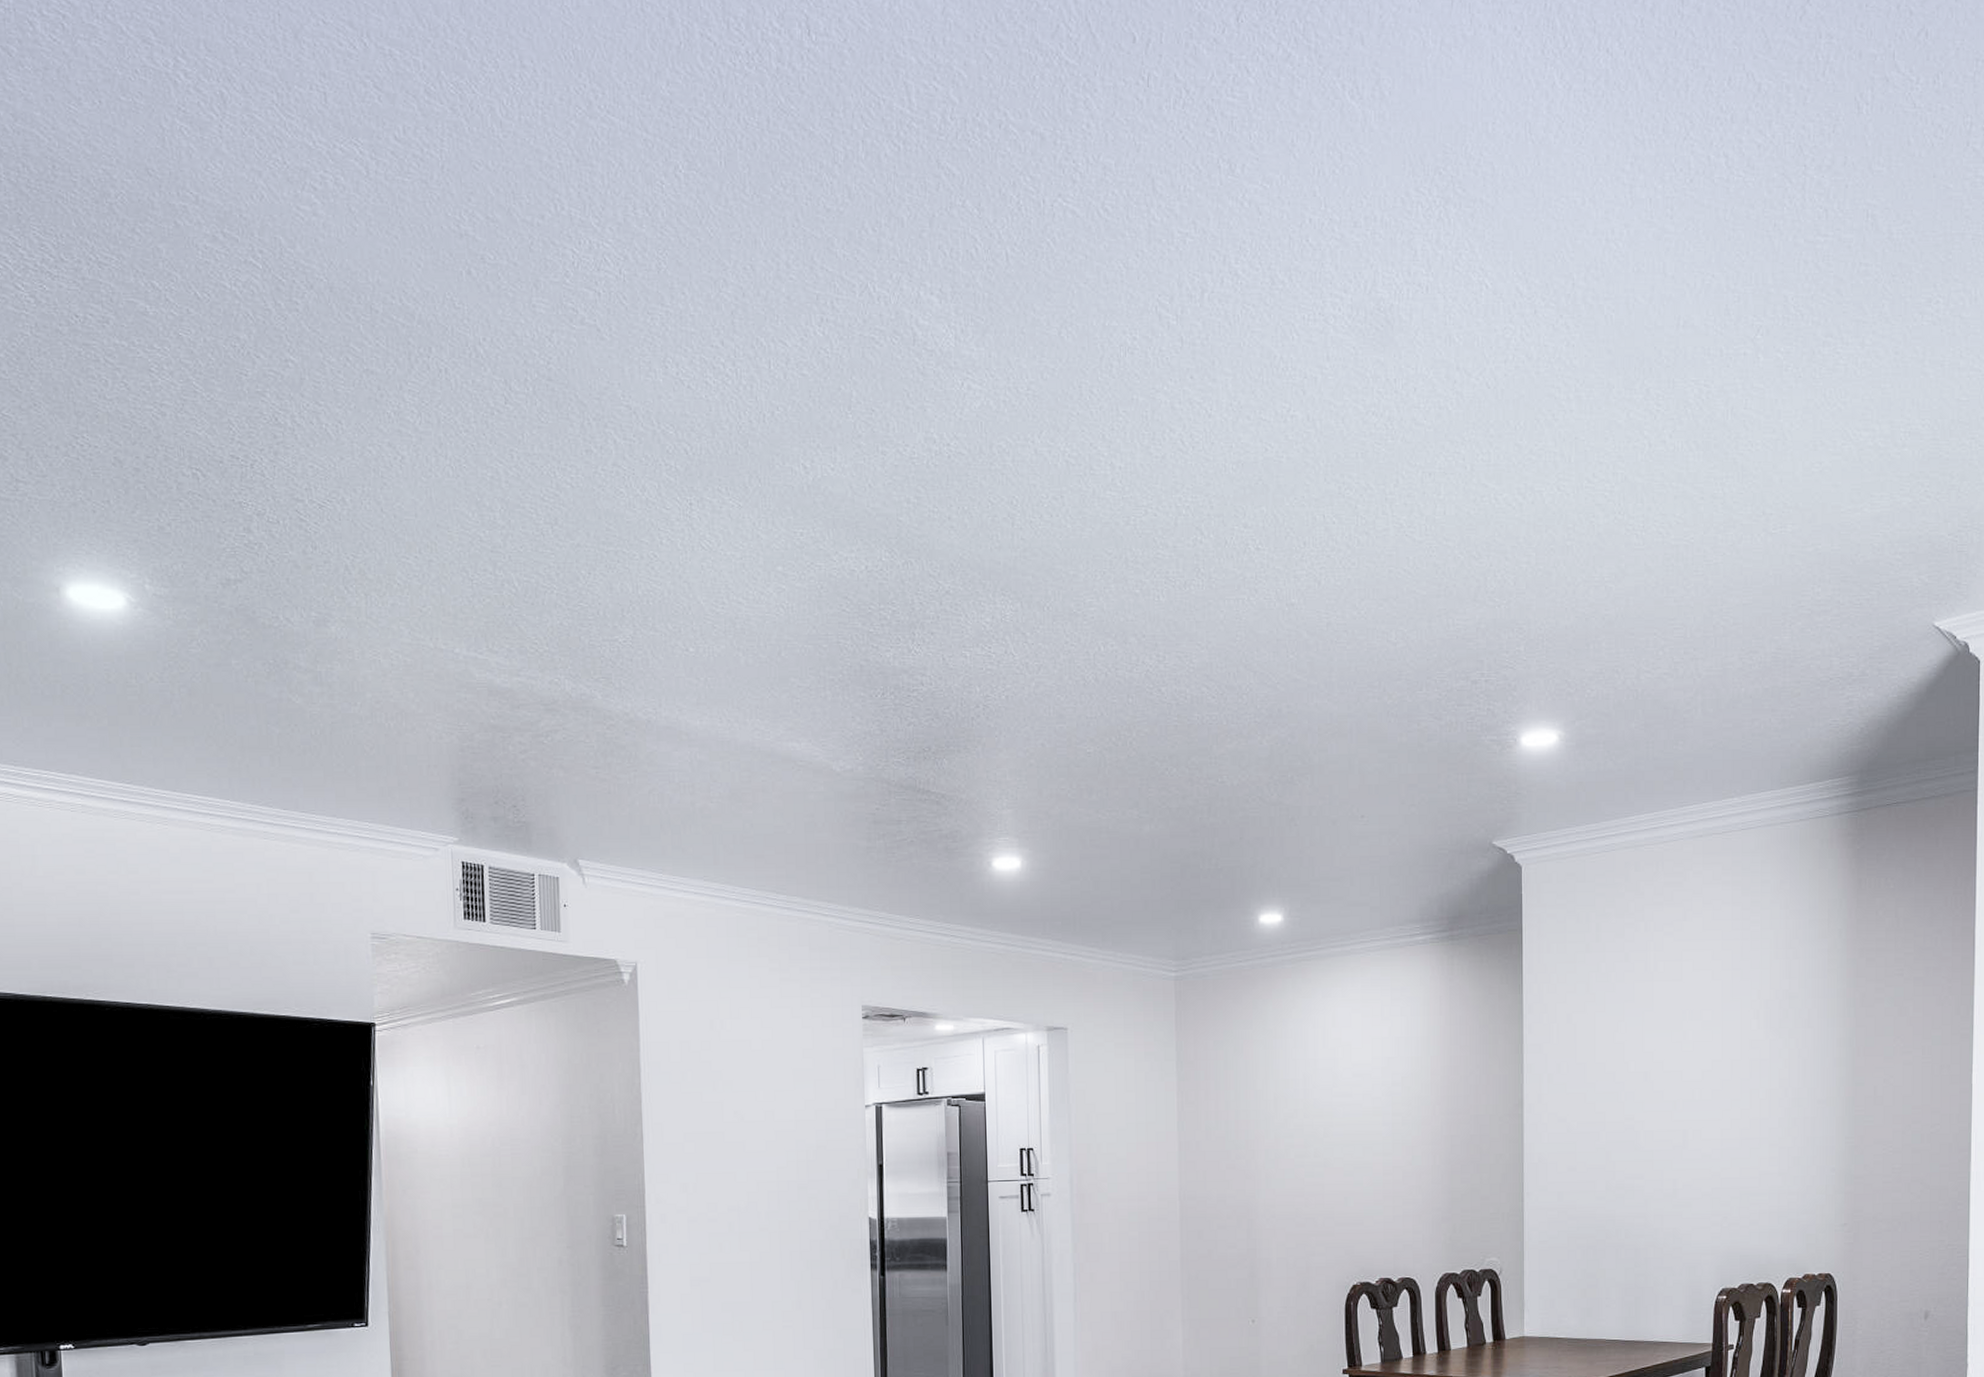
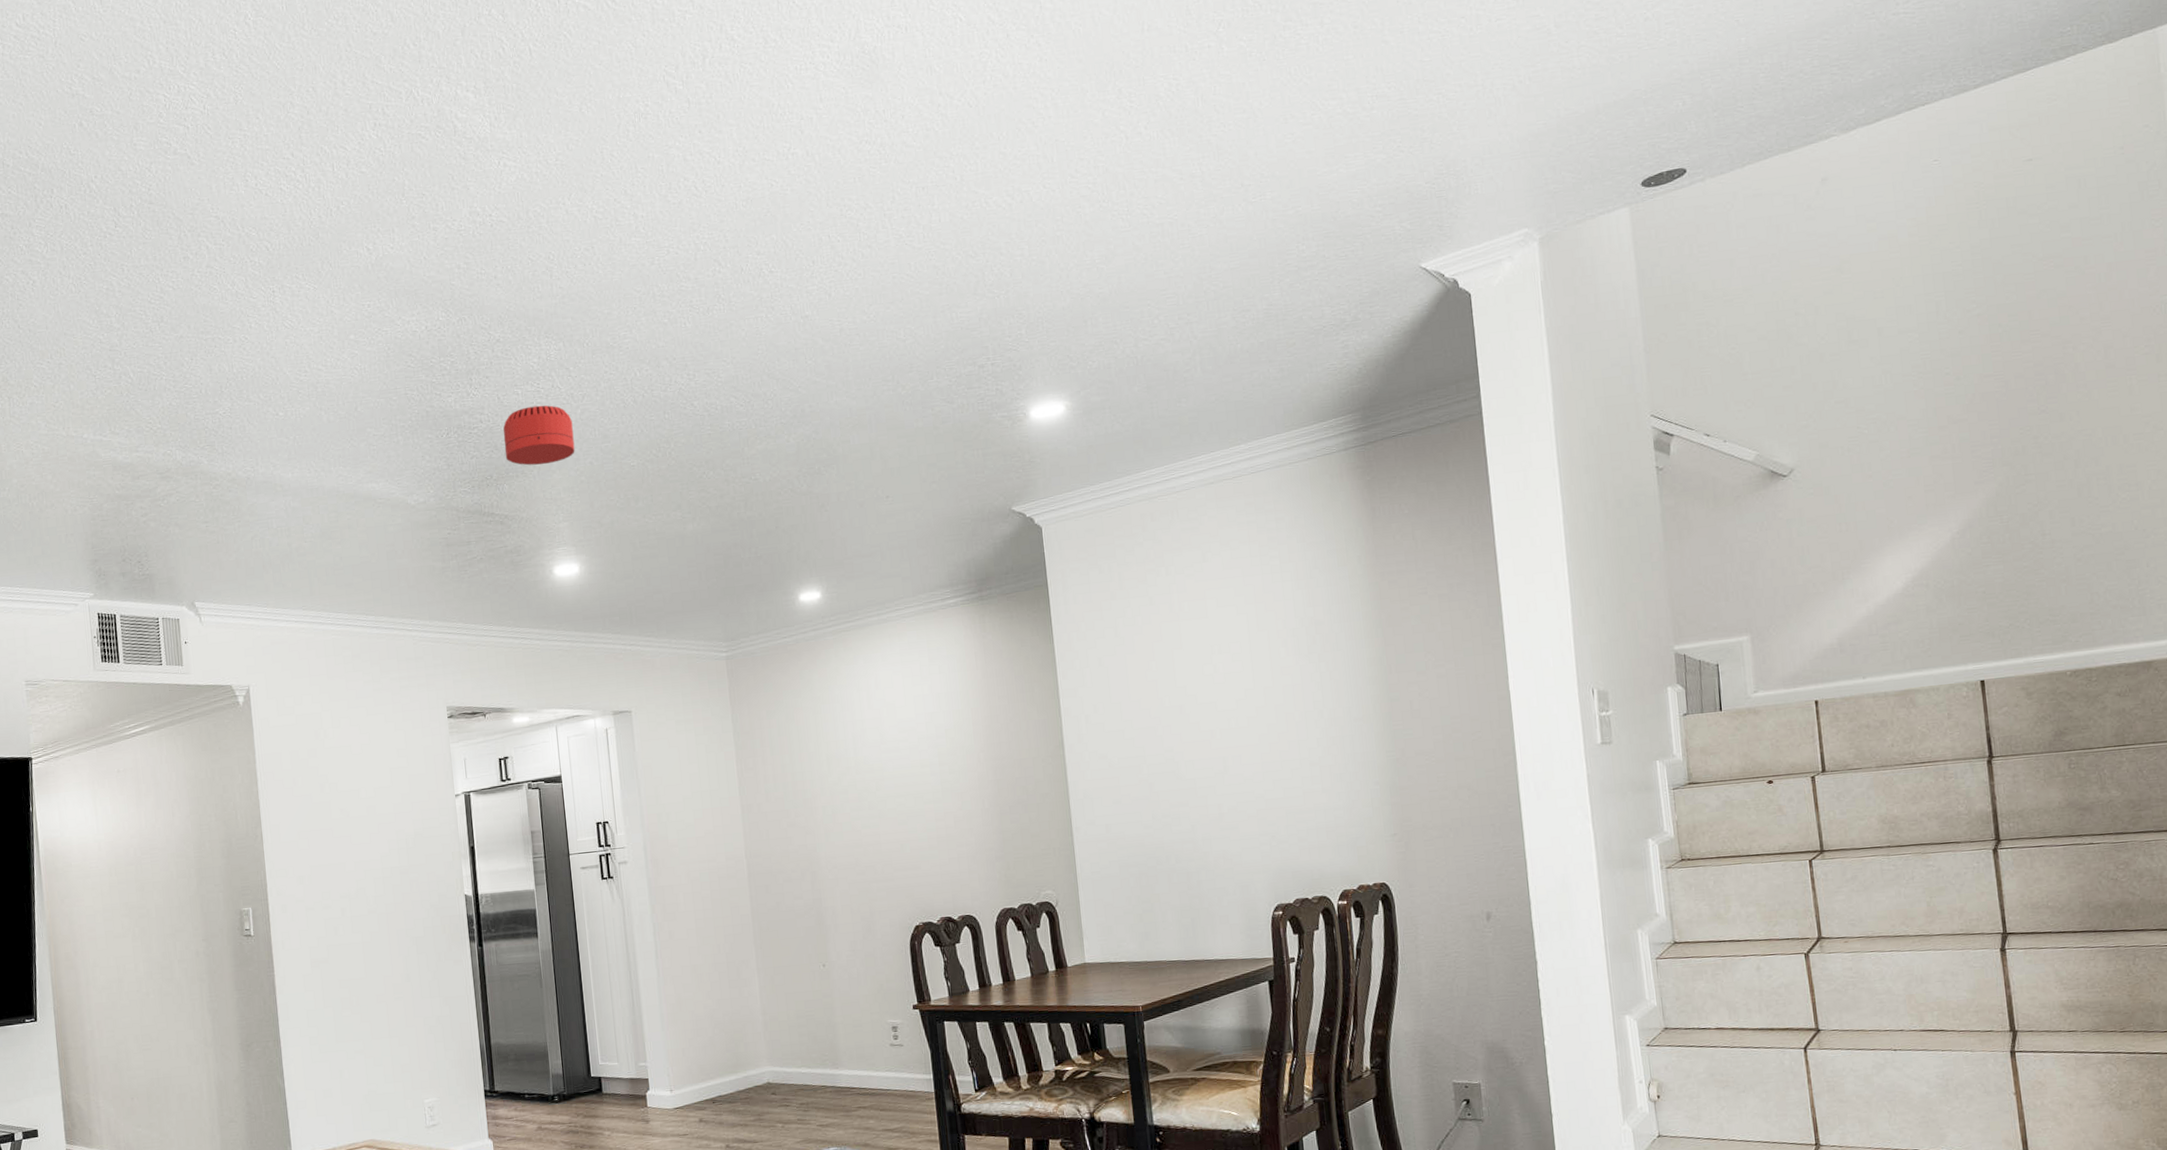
smoke detector: none [946,672,1026,741] -> present [502,405,575,466]

